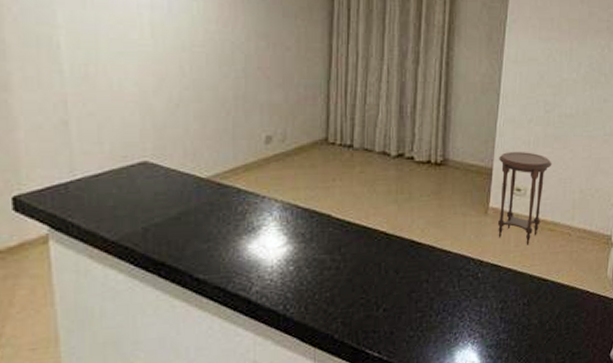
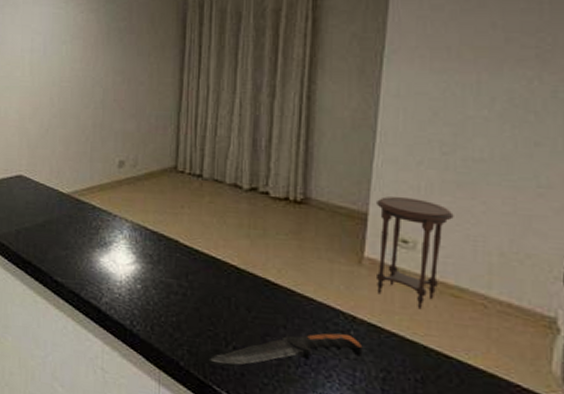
knife: none [361,276,488,328] -> present [209,332,363,365]

